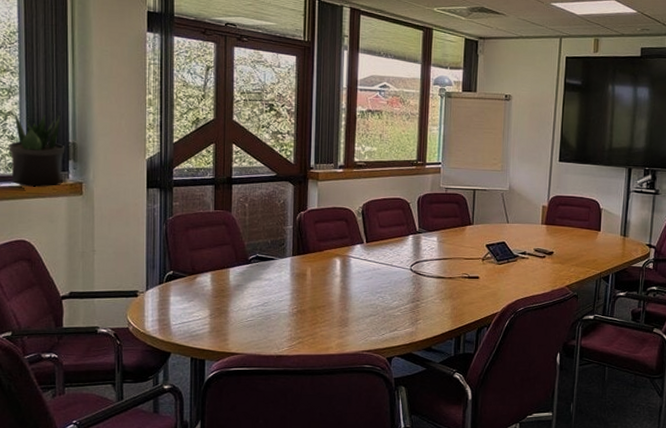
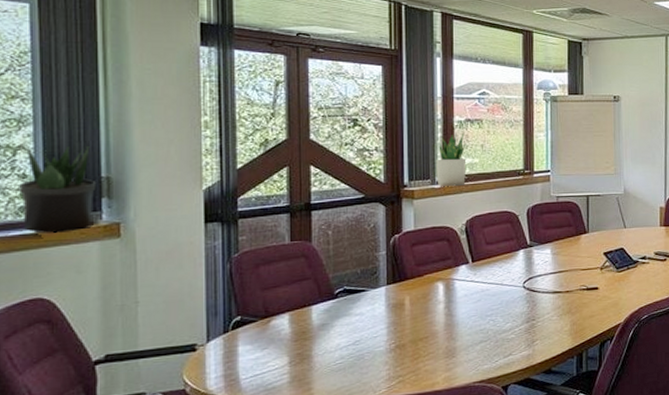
planter: none [339,123,366,172] -> present [436,133,466,187]

